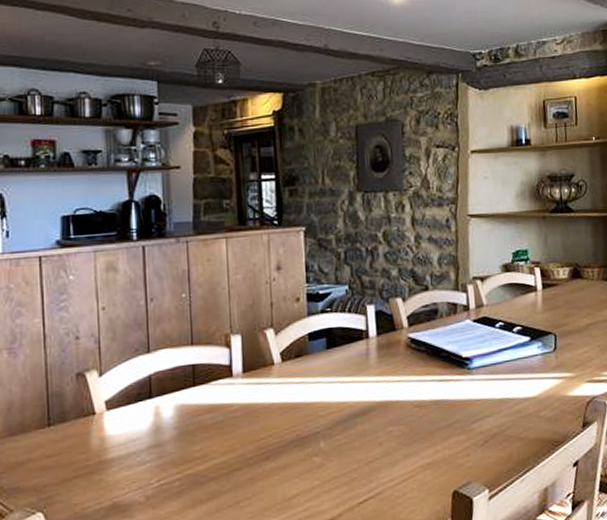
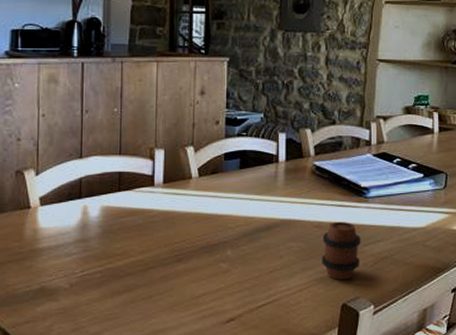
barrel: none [424,398,468,465] -> present [322,222,361,280]

